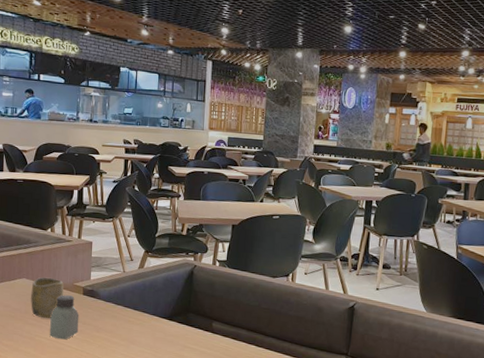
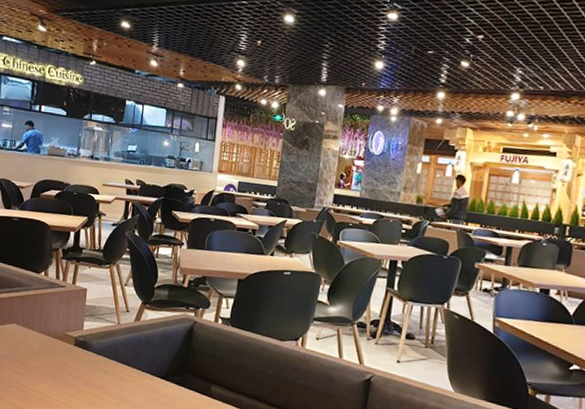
cup: present [31,277,64,319] -> none [20,323,55,370]
saltshaker: present [50,295,79,340] -> none [37,344,70,393]

